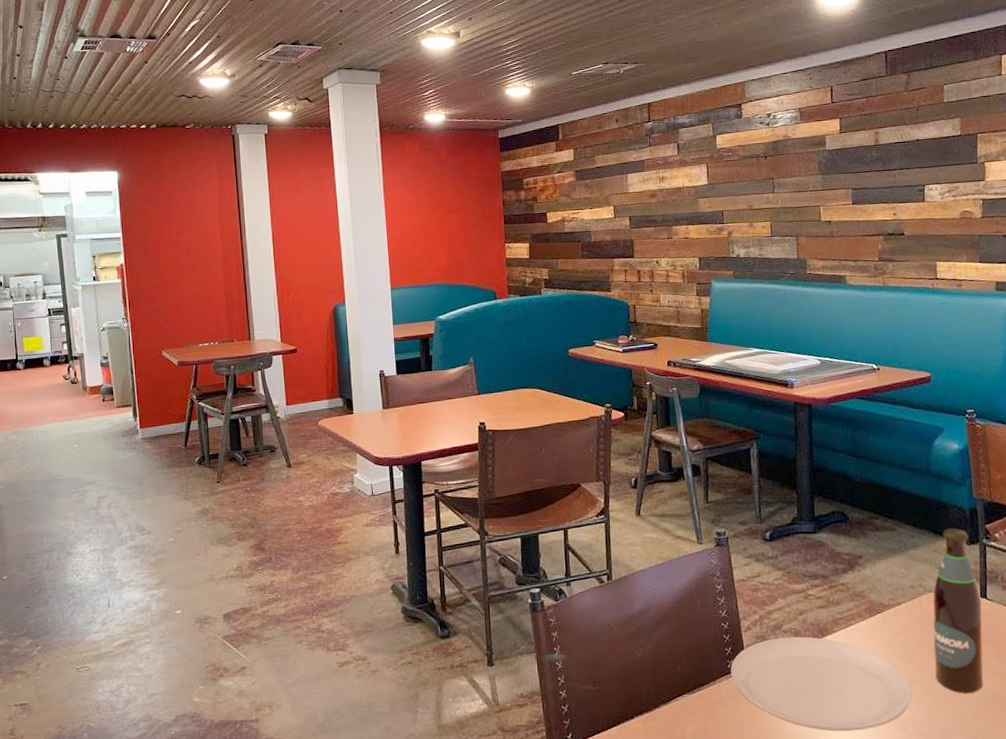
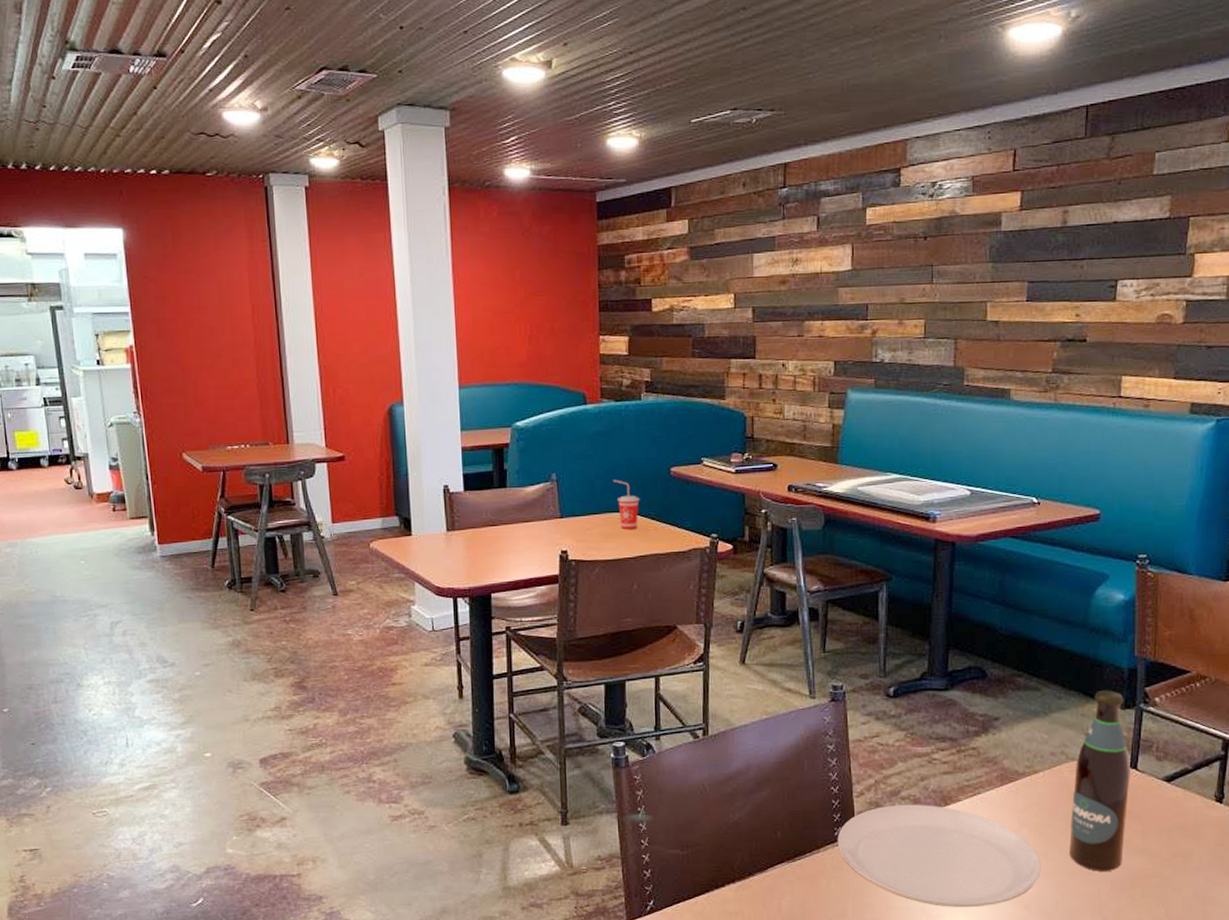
beverage cup: none [521,361,544,403] -> present [613,480,640,530]

